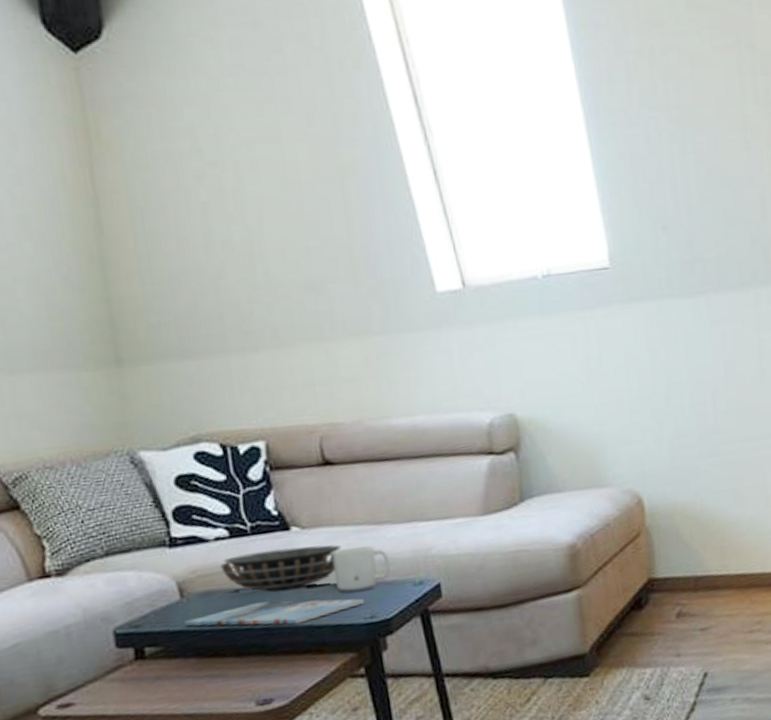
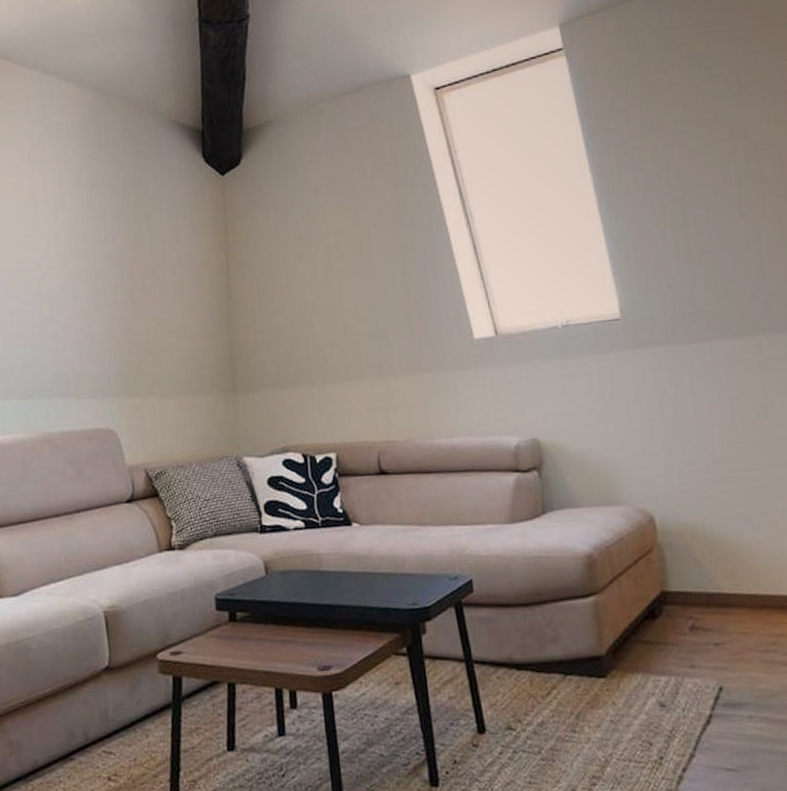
magazine: present [183,598,364,627] -> none [266,582,408,604]
decorative bowl: present [220,545,341,593] -> none [297,539,391,576]
mug: present [331,546,391,595] -> none [383,543,431,582]

